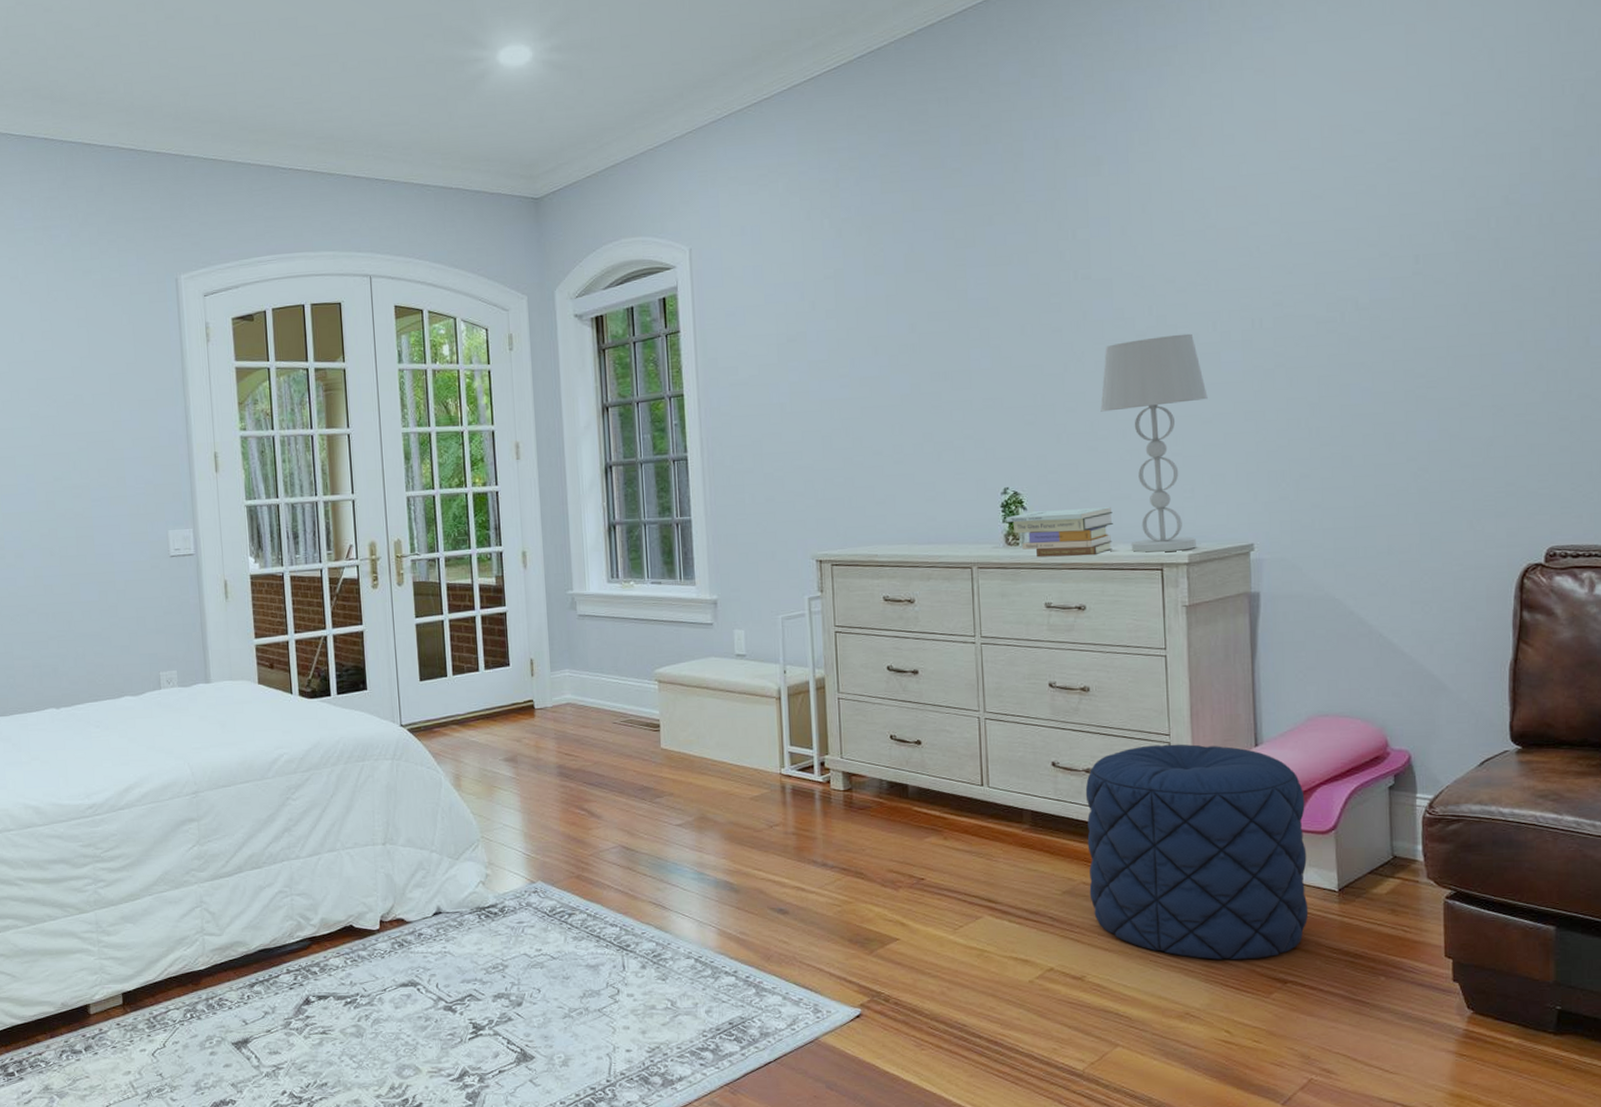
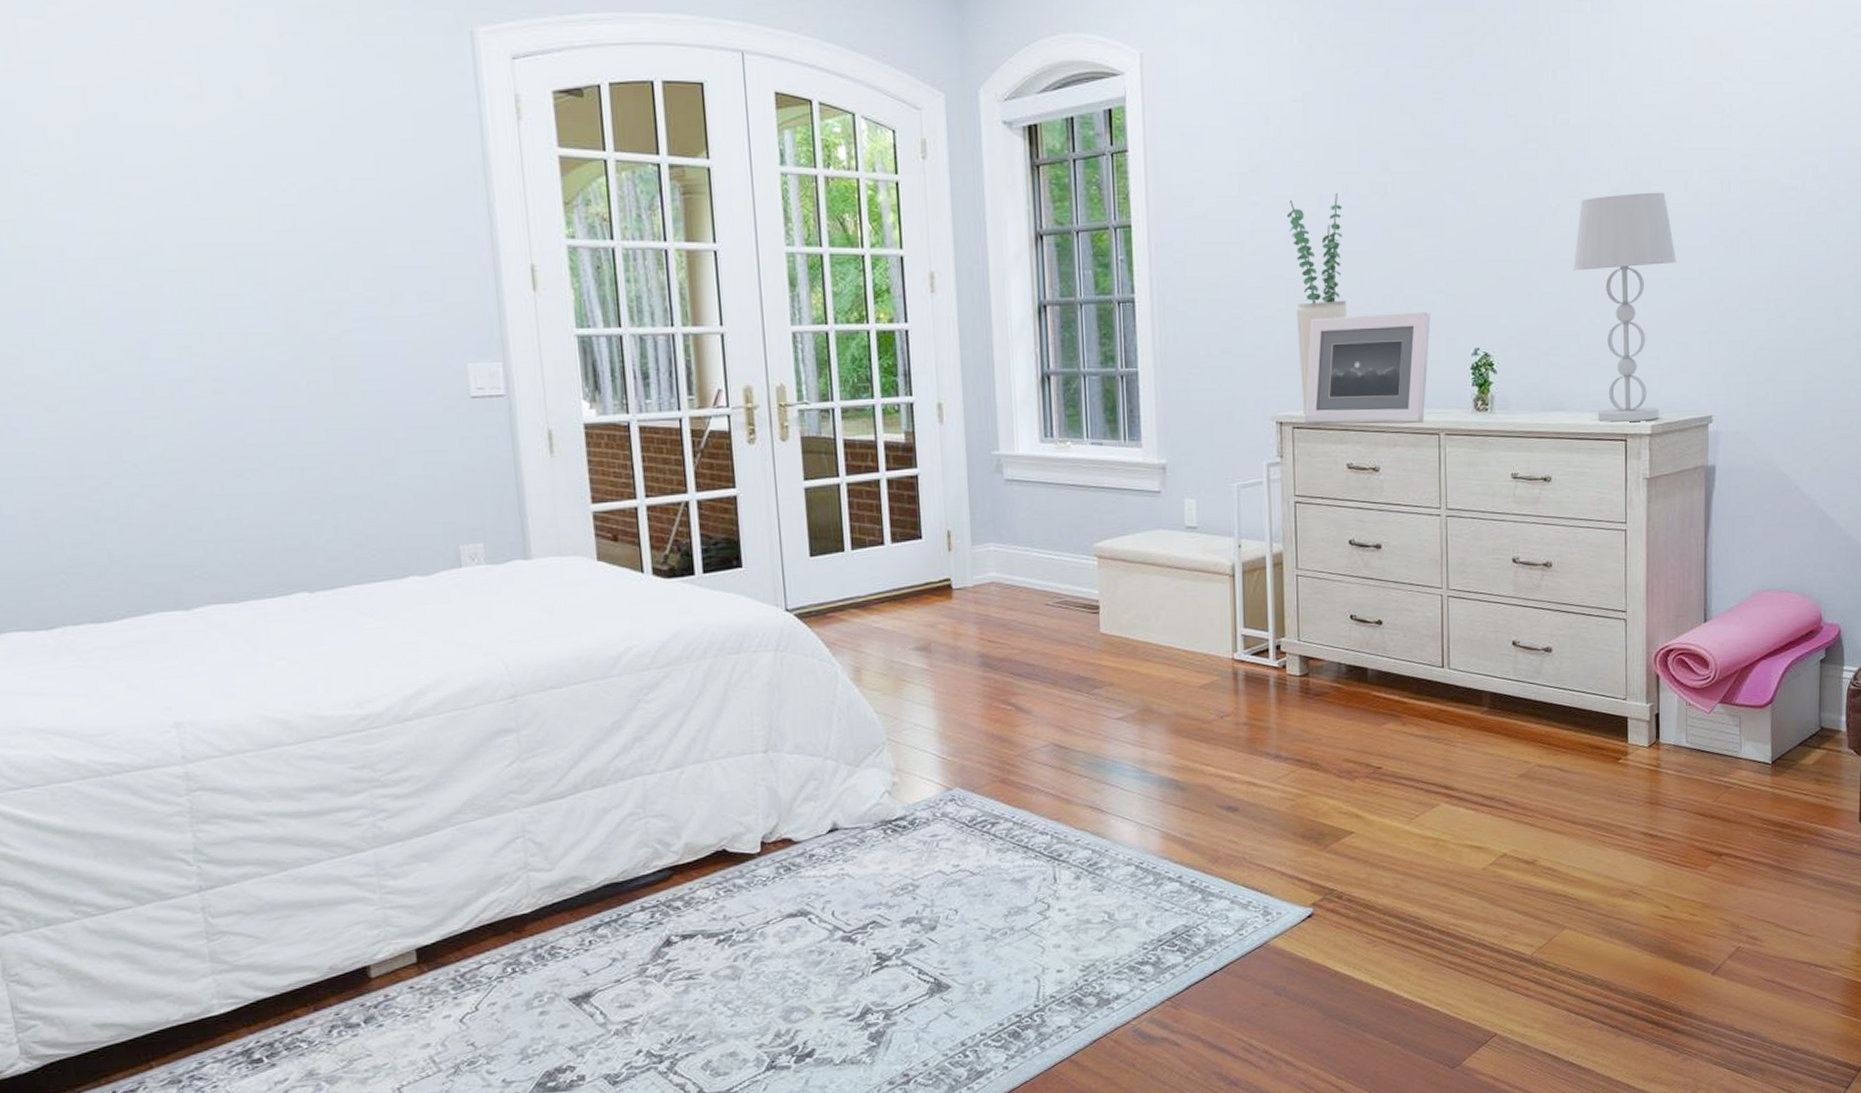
vase: none [821,354,880,553] -> present [1286,192,1347,414]
picture frame: none [842,457,960,562] -> present [1304,312,1430,425]
books: present [1006,507,1113,558] -> none [1475,373,1581,425]
pouf: present [1085,744,1309,960] -> none [1544,620,1746,837]

